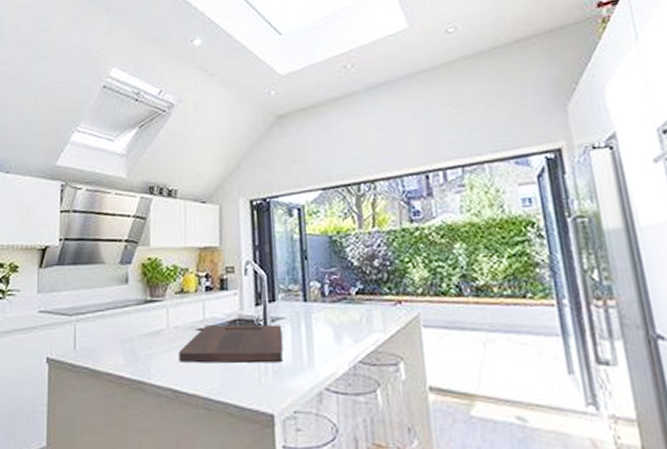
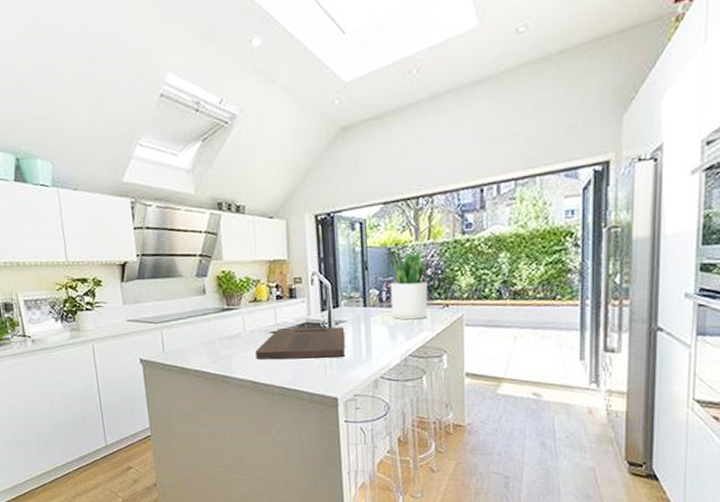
planter: none [333,234,378,319] -> present [390,246,428,320]

